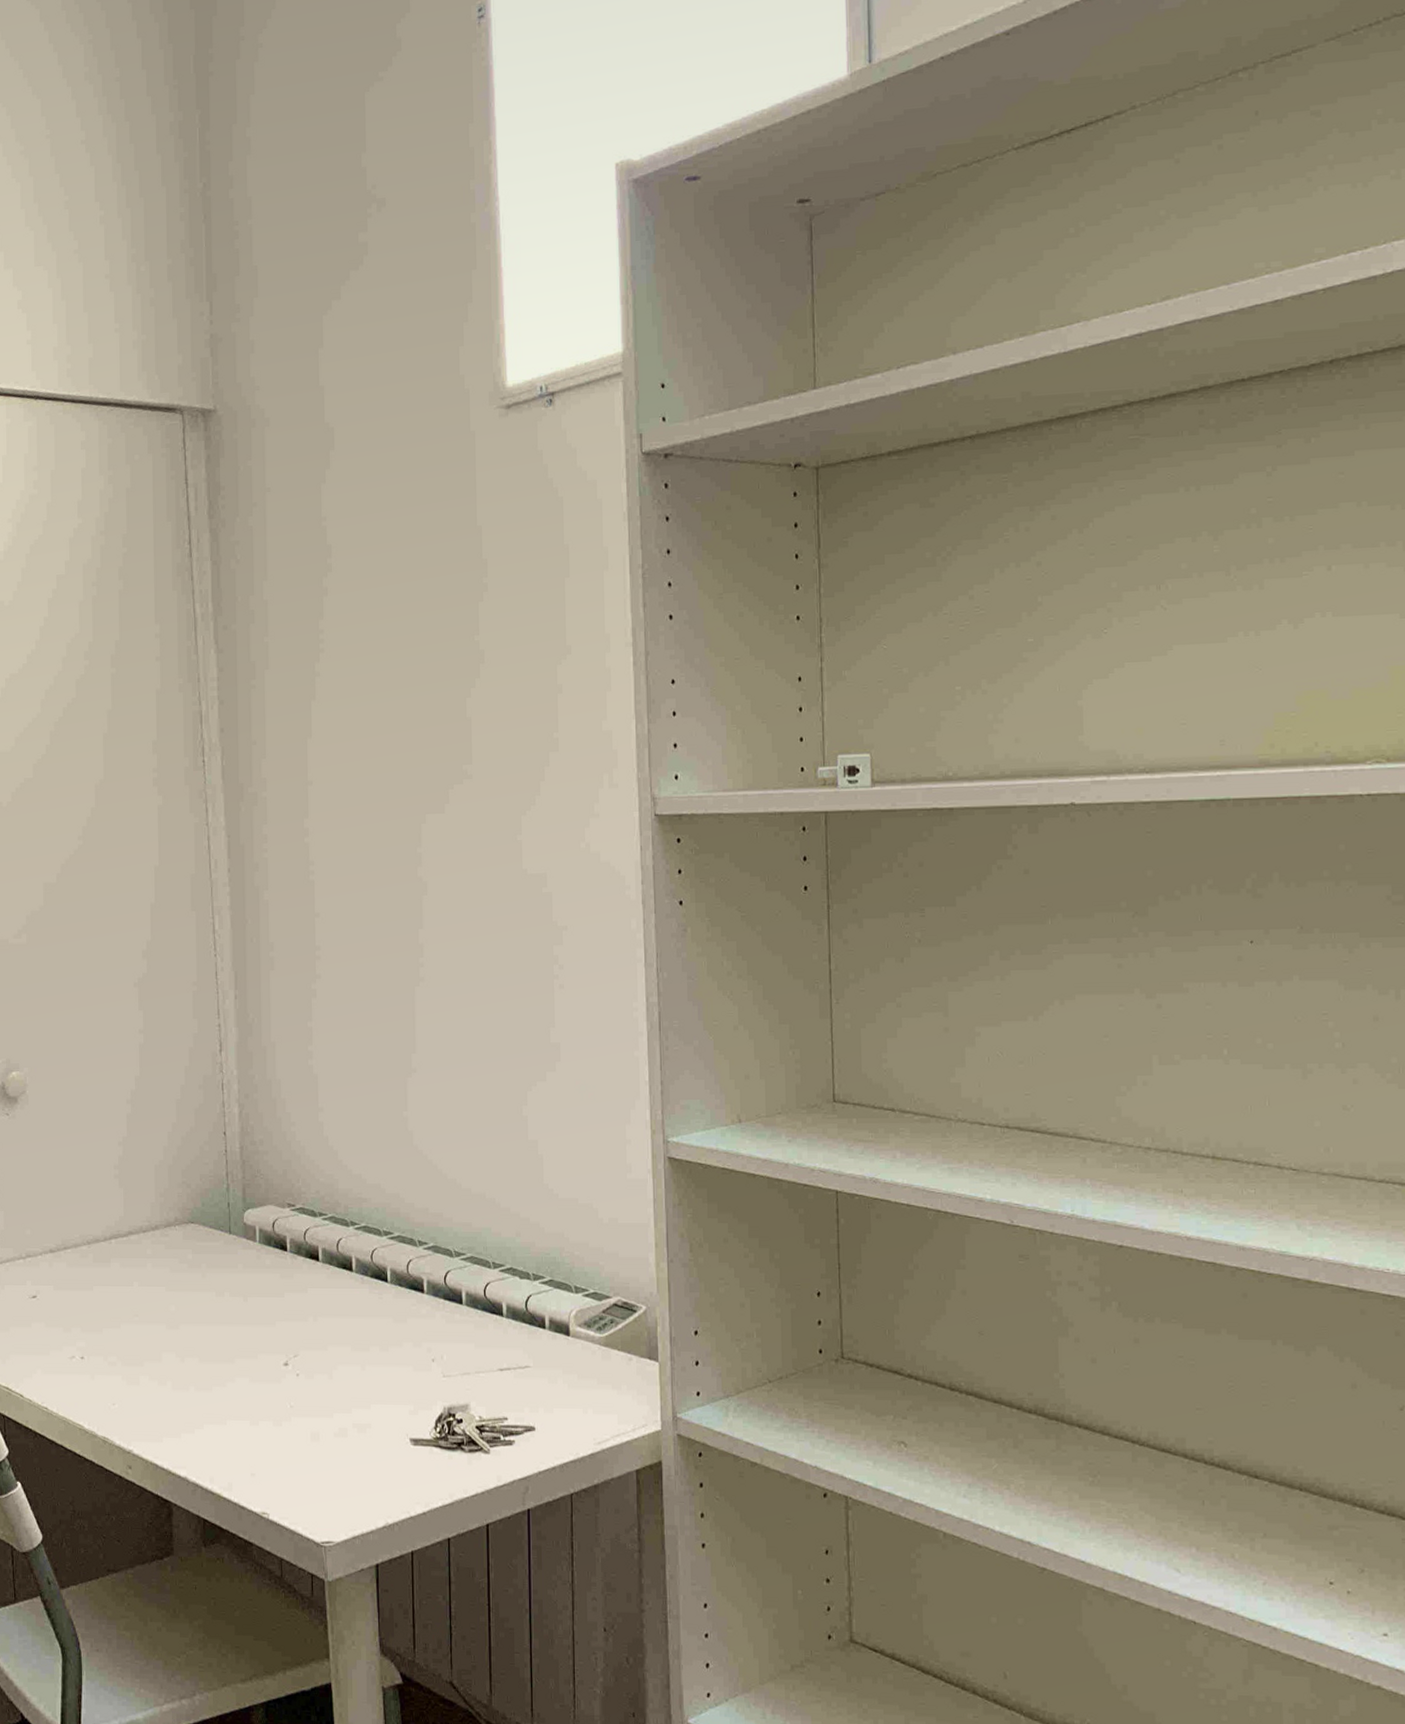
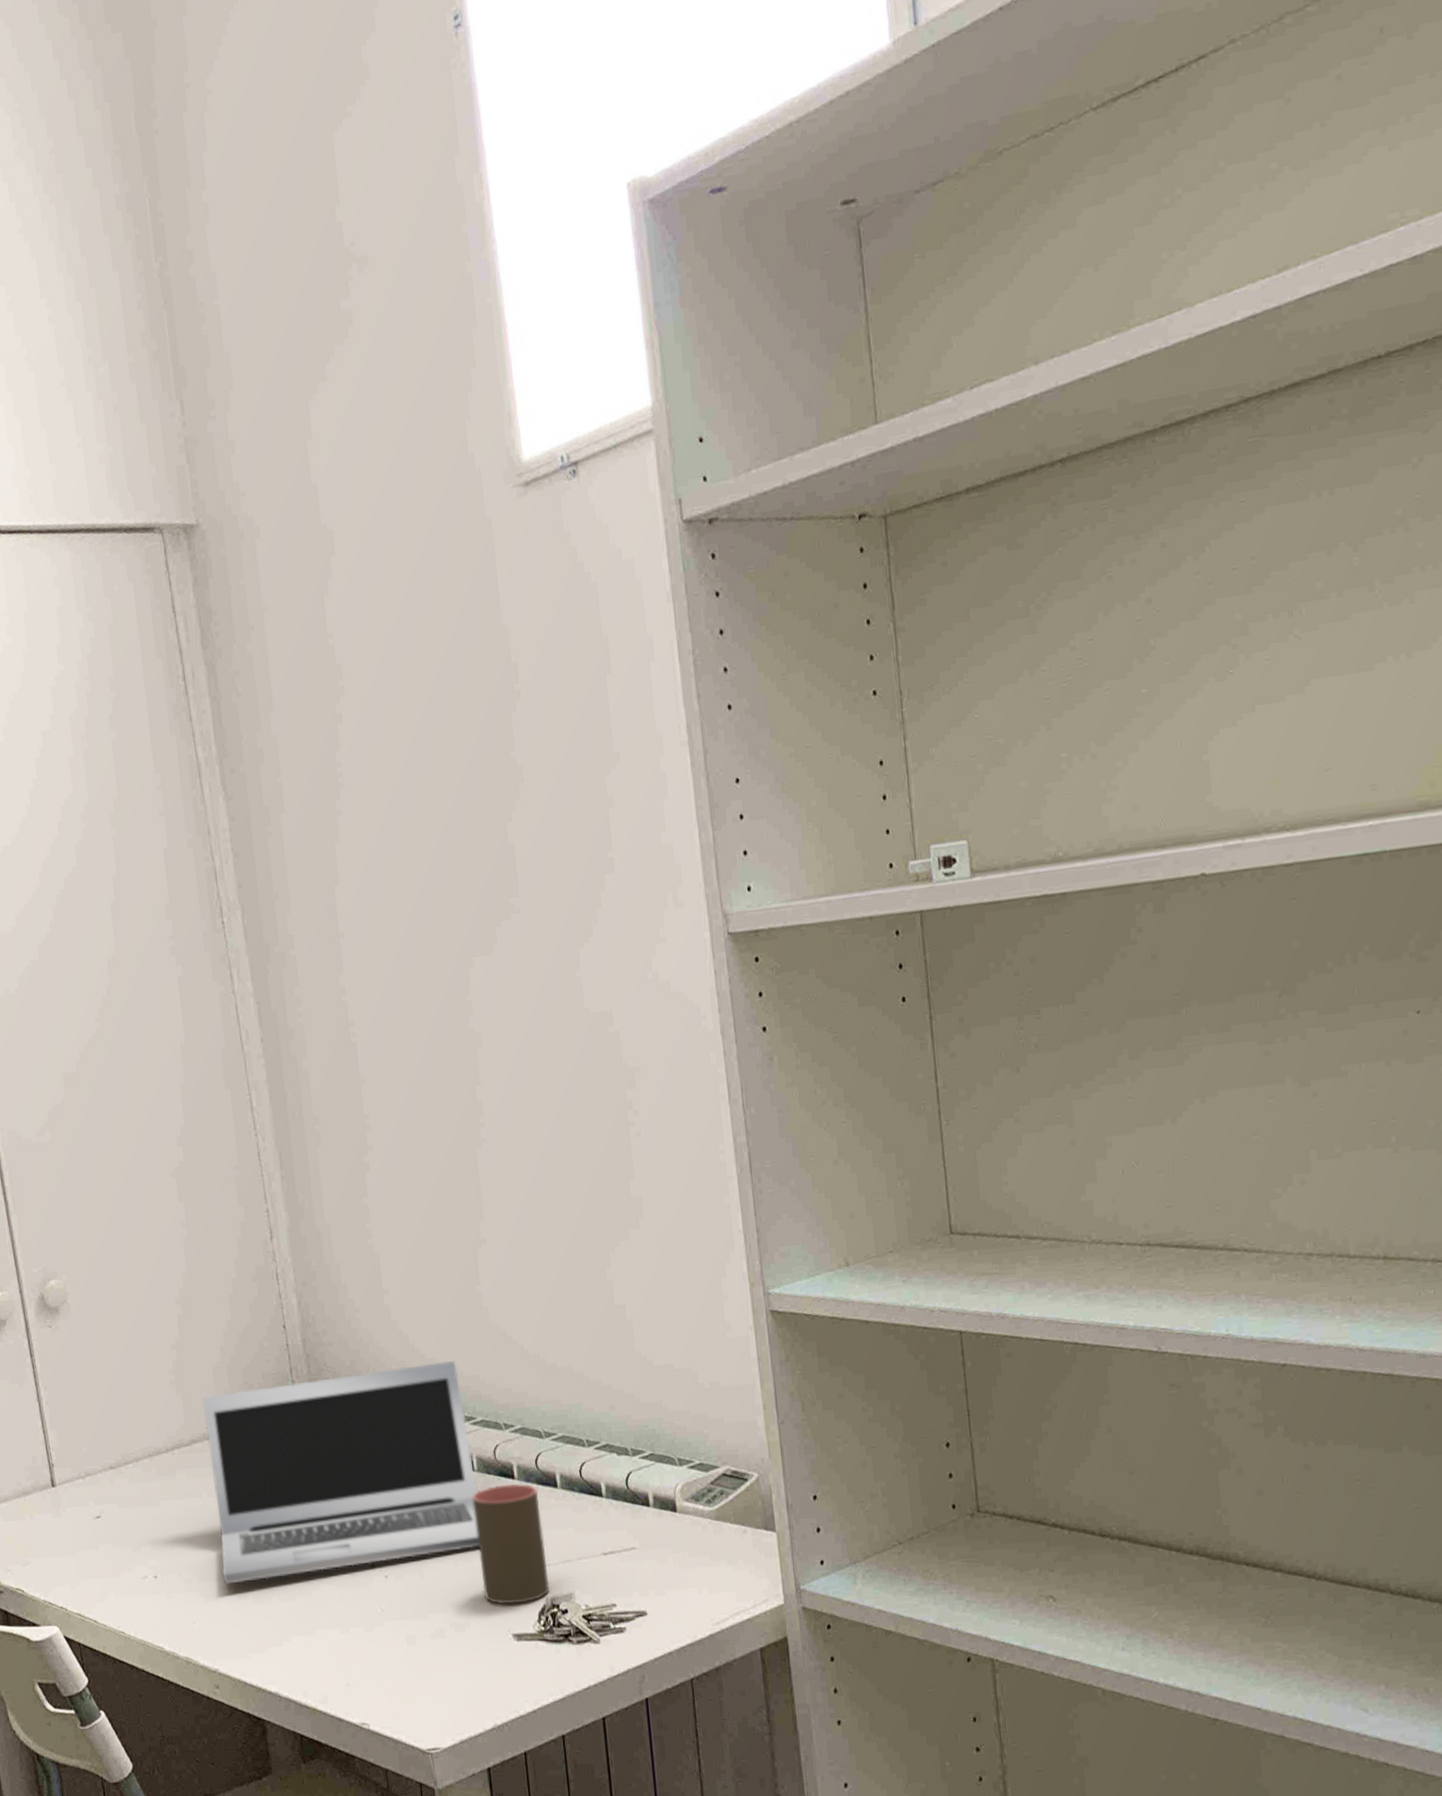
laptop: none [142,1179,389,1370] -> present [202,1361,480,1584]
cup: none [383,1298,448,1410] -> present [472,1484,550,1605]

